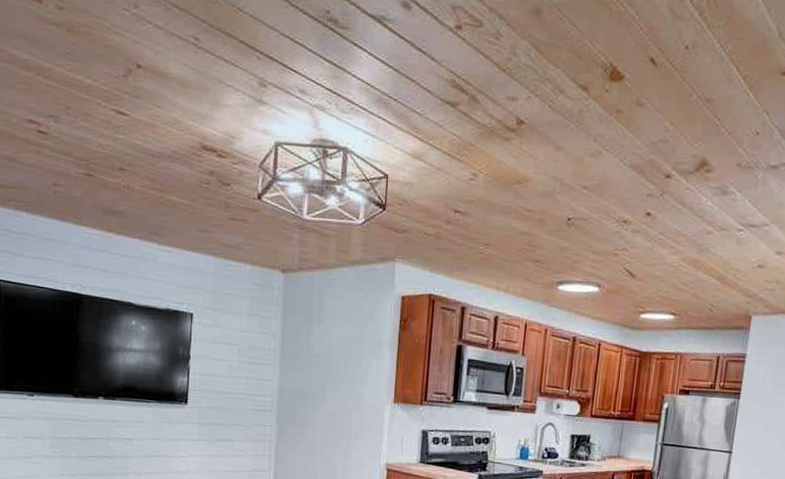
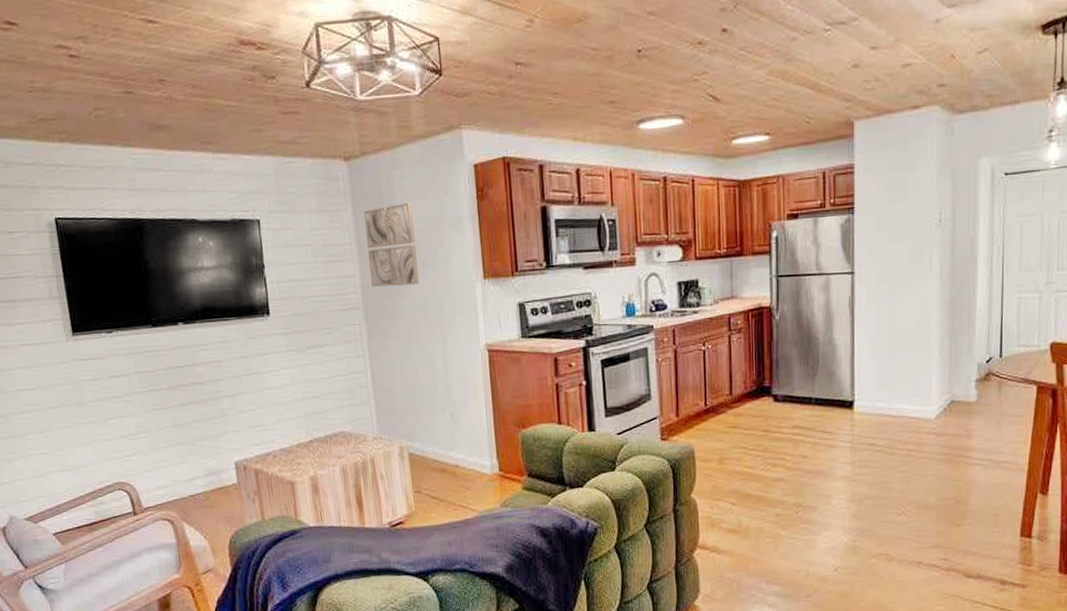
wall art: none [288,321,338,399] -> present [364,203,419,287]

